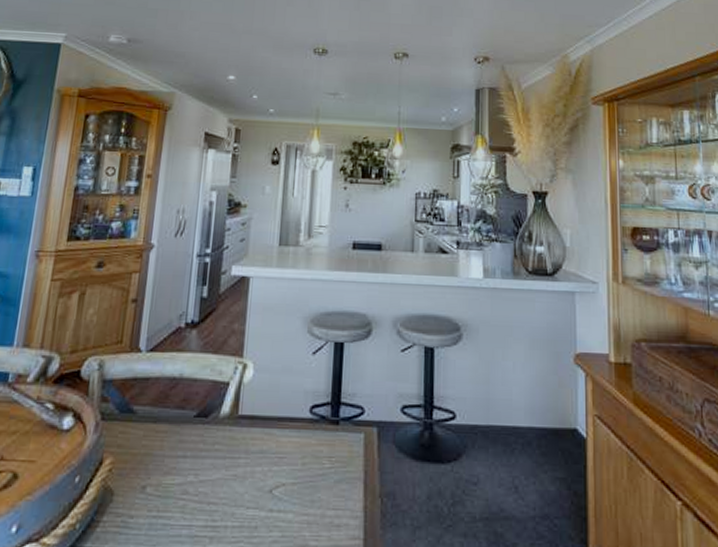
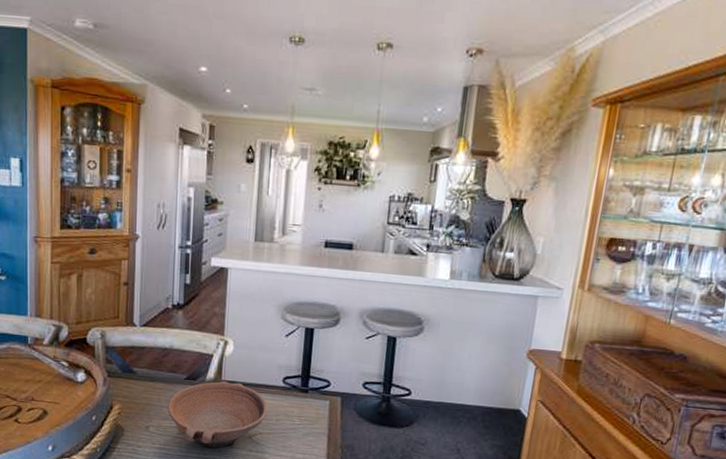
bowl: none [171,416,292,512] -> present [167,381,268,449]

